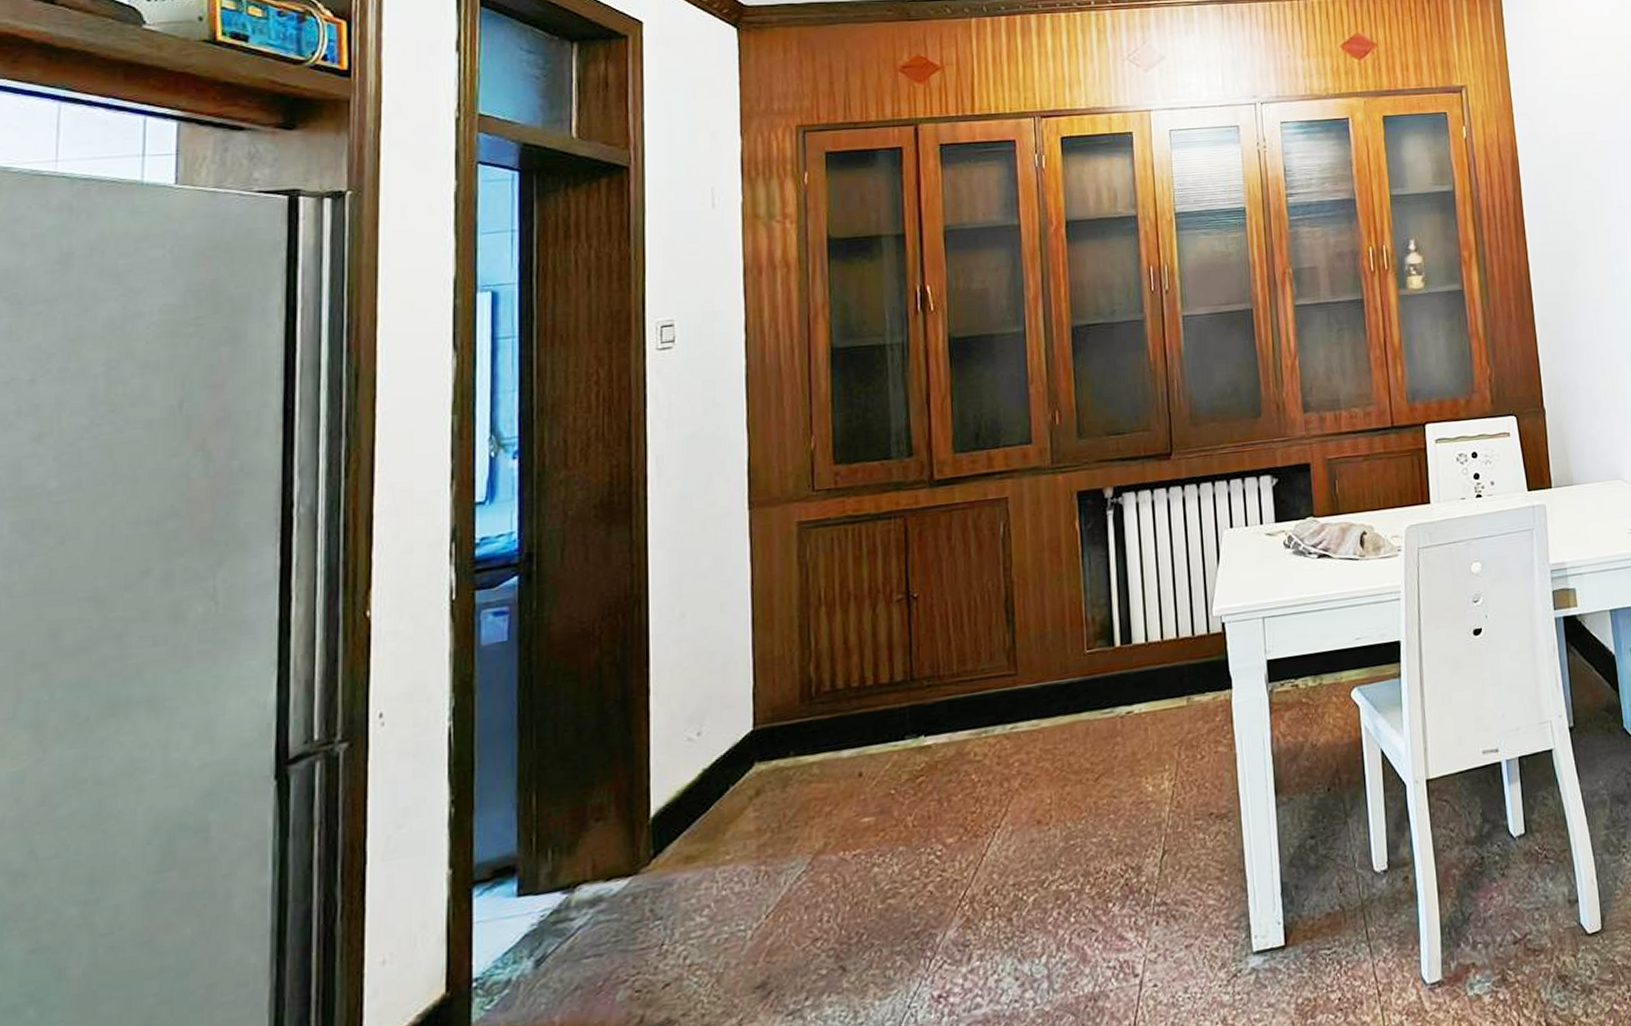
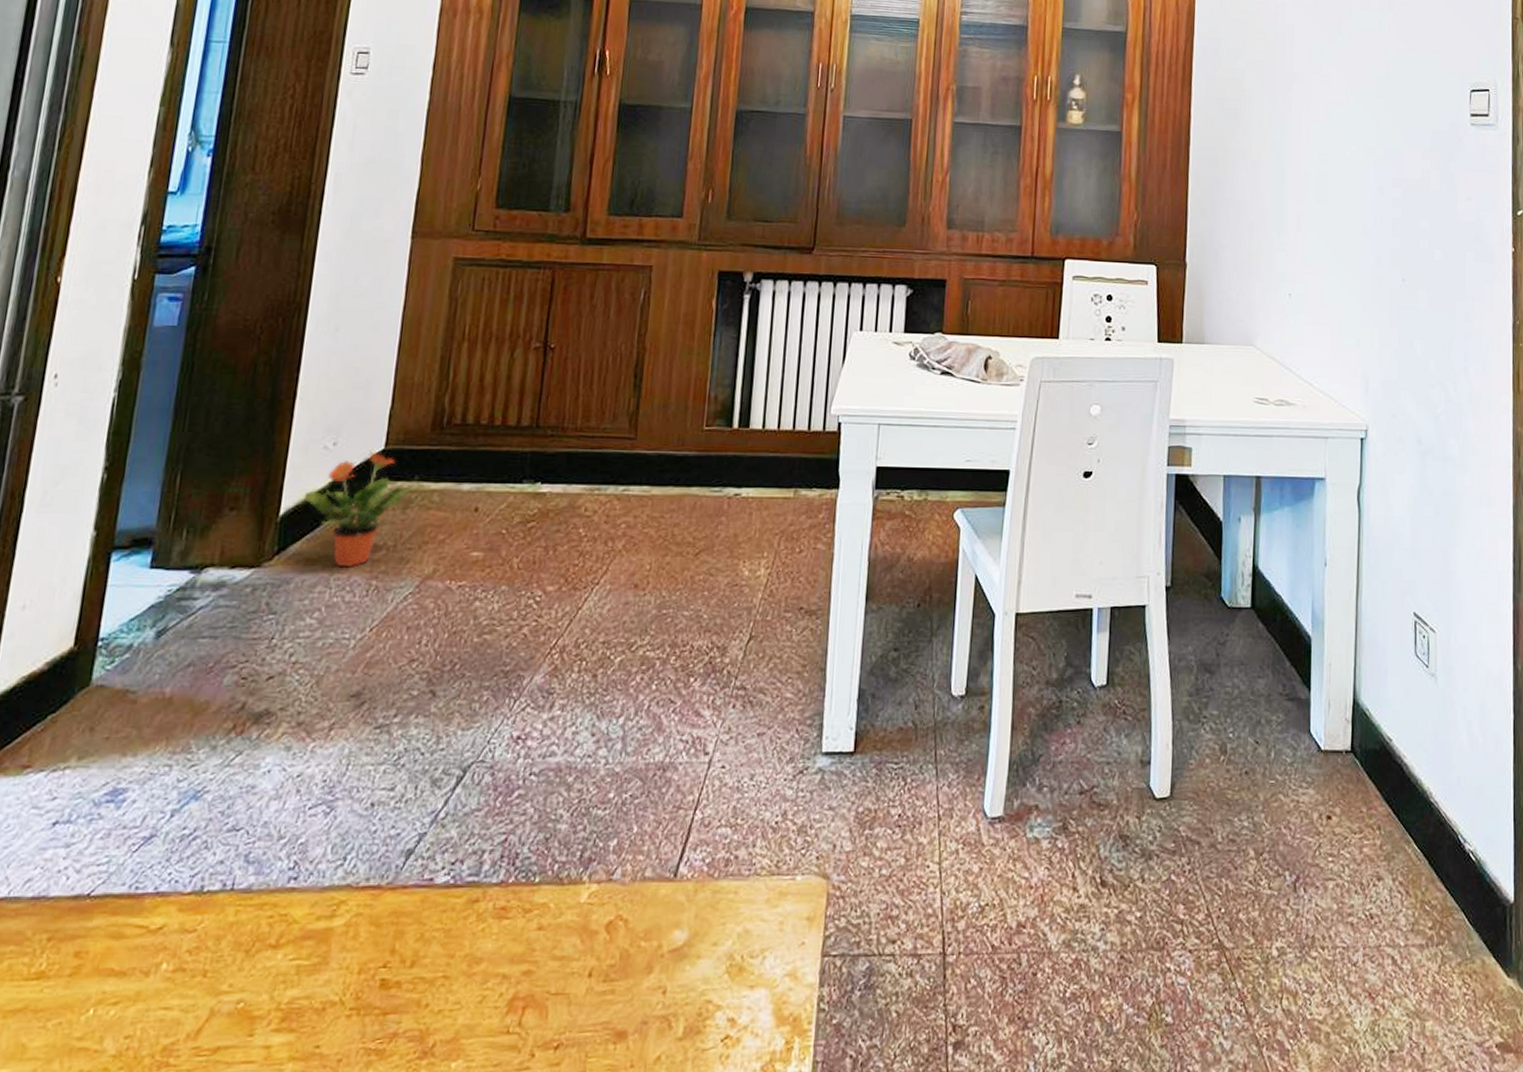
potted plant: none [674,734,790,858] -> present [304,451,413,568]

